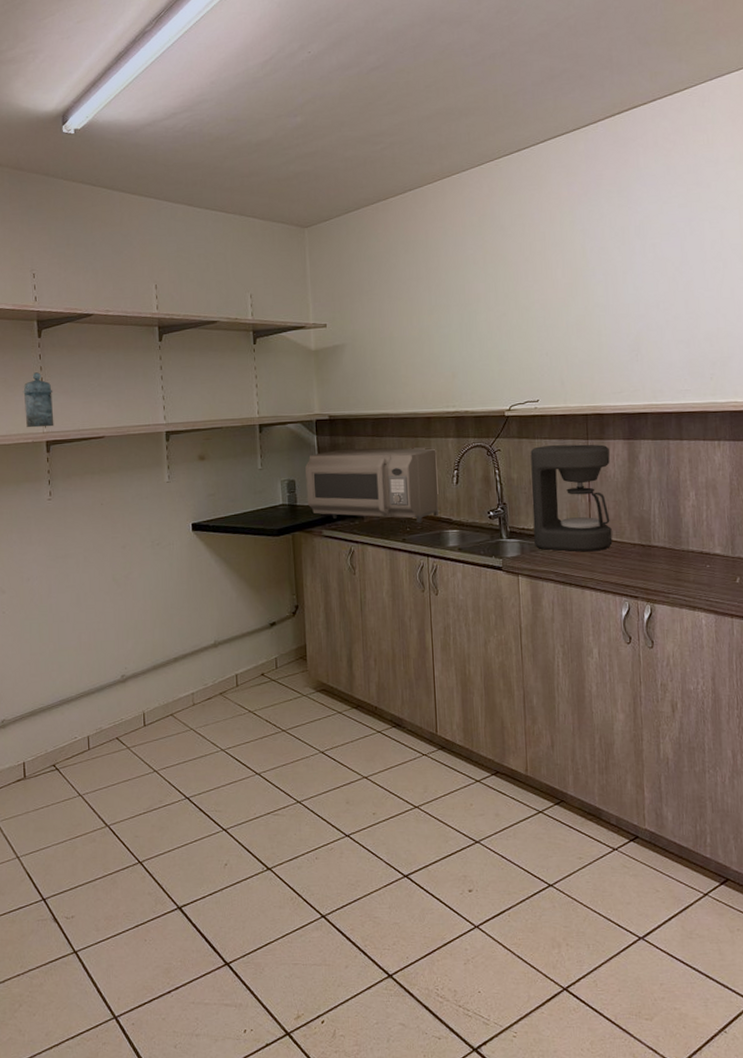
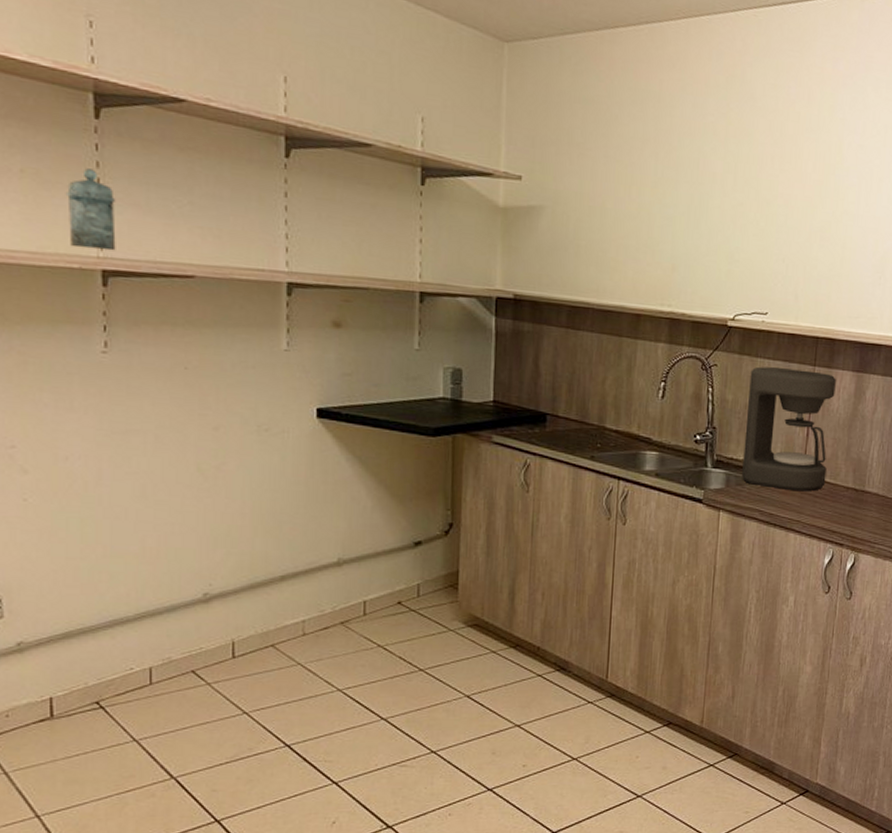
microwave: present [305,447,442,523] -> none [475,338,643,440]

